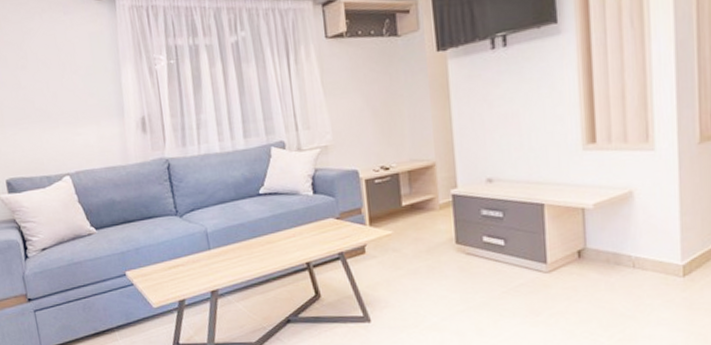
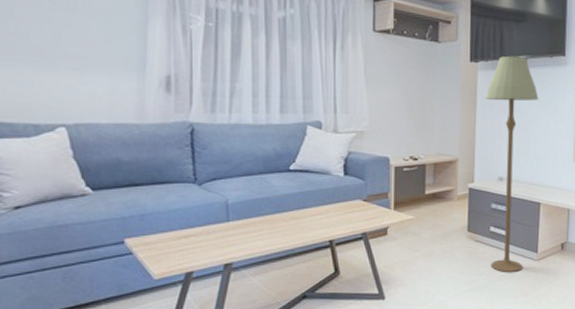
floor lamp: none [460,33,530,288] -> present [486,55,539,272]

